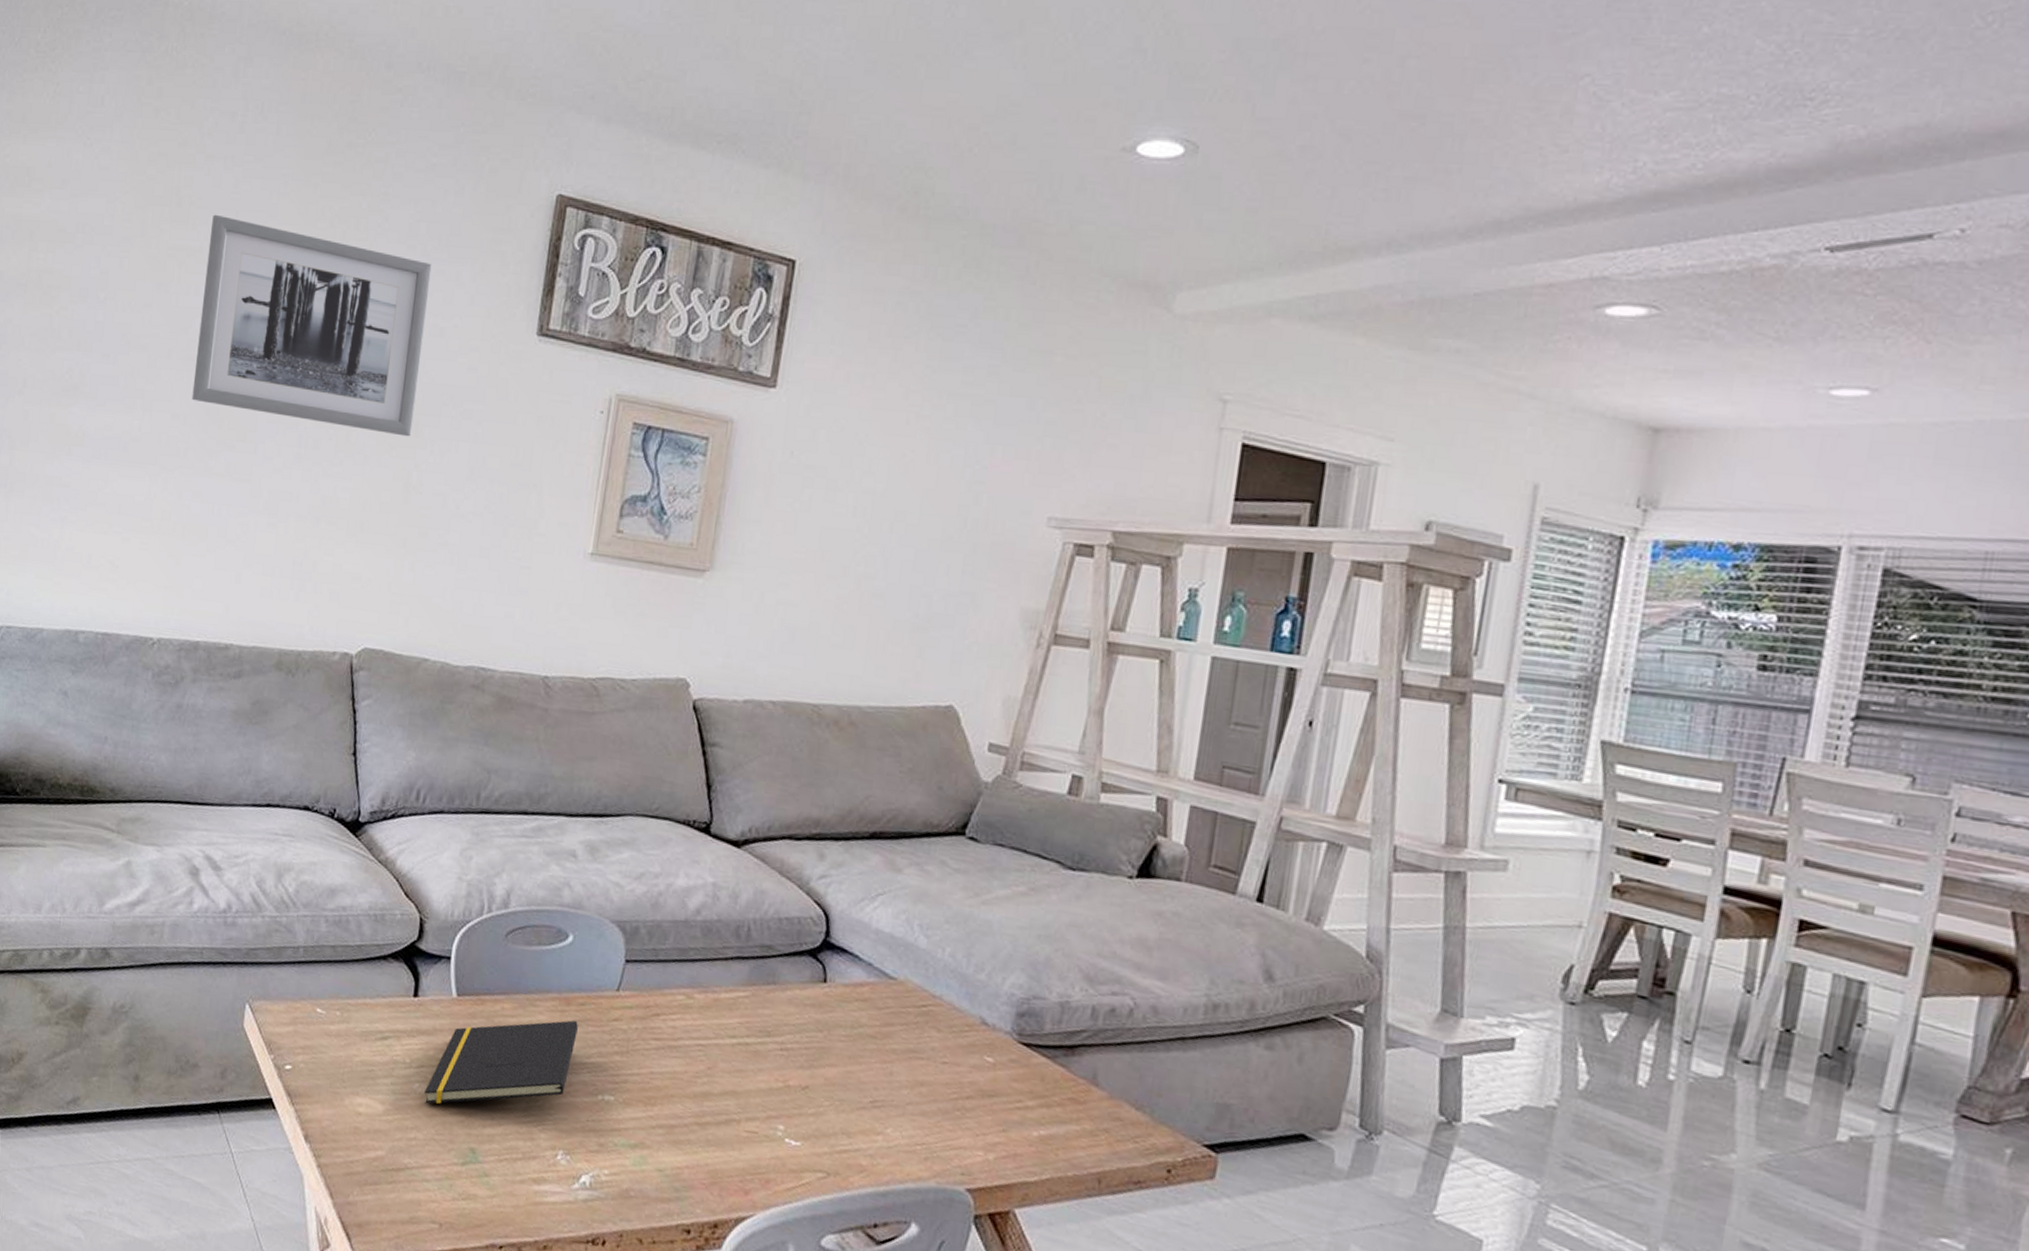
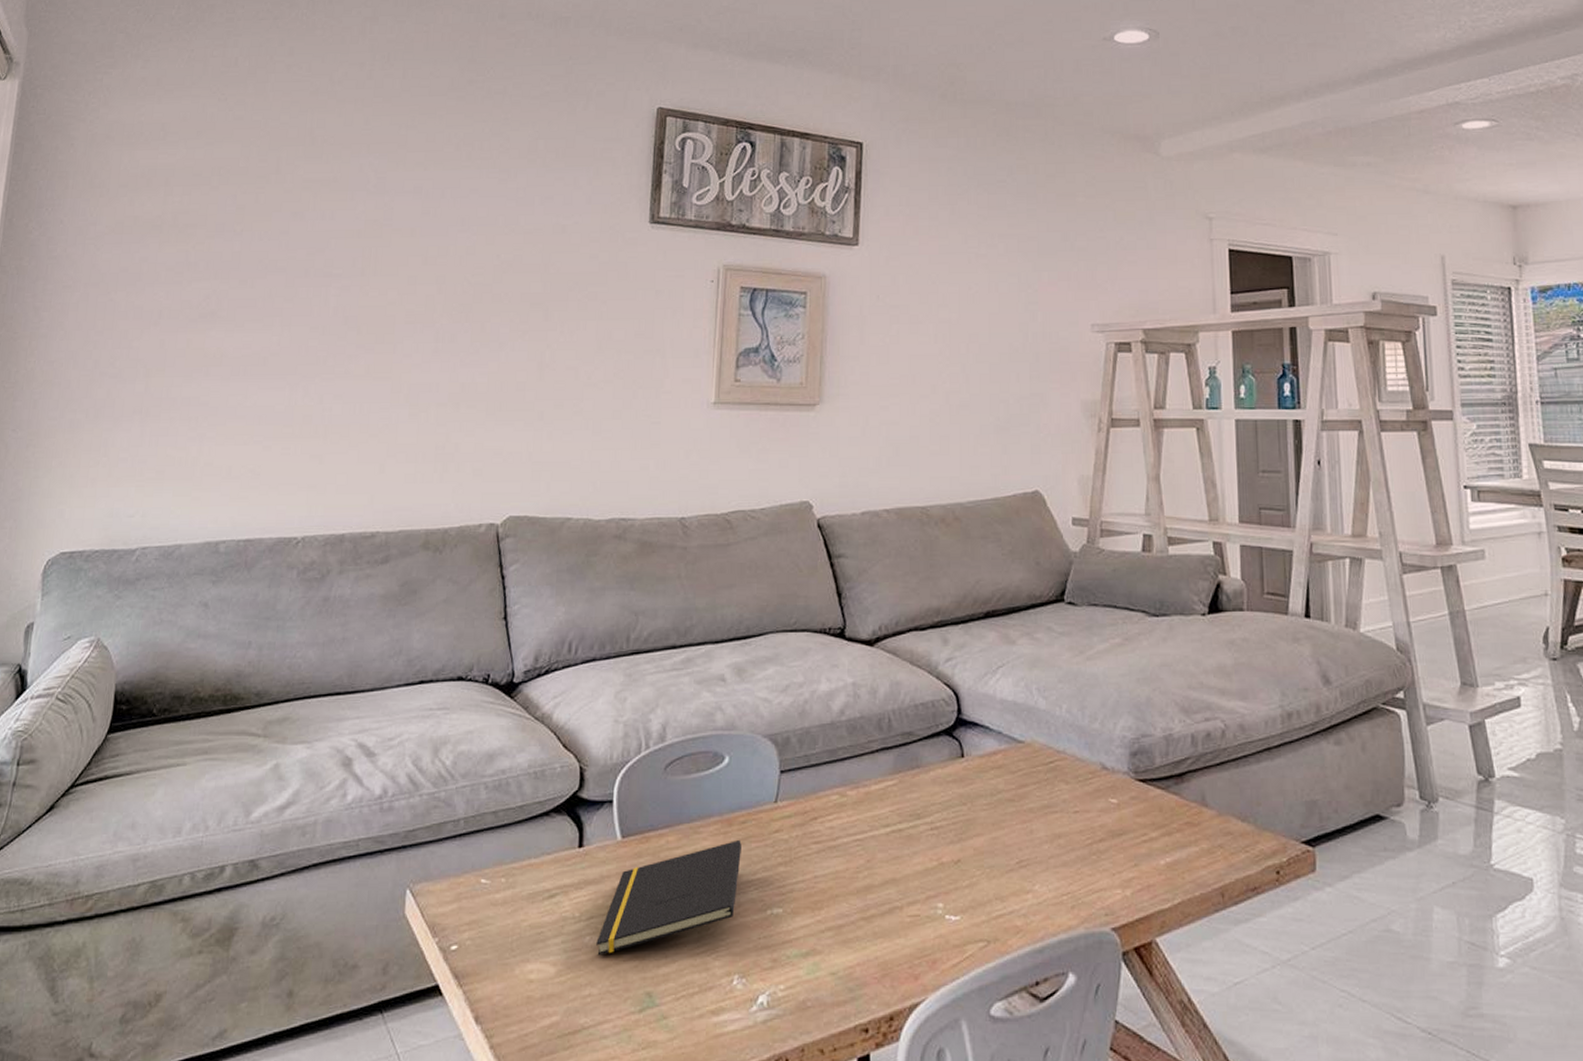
wall art: present [192,214,432,437] -> none [330,148,551,322]

